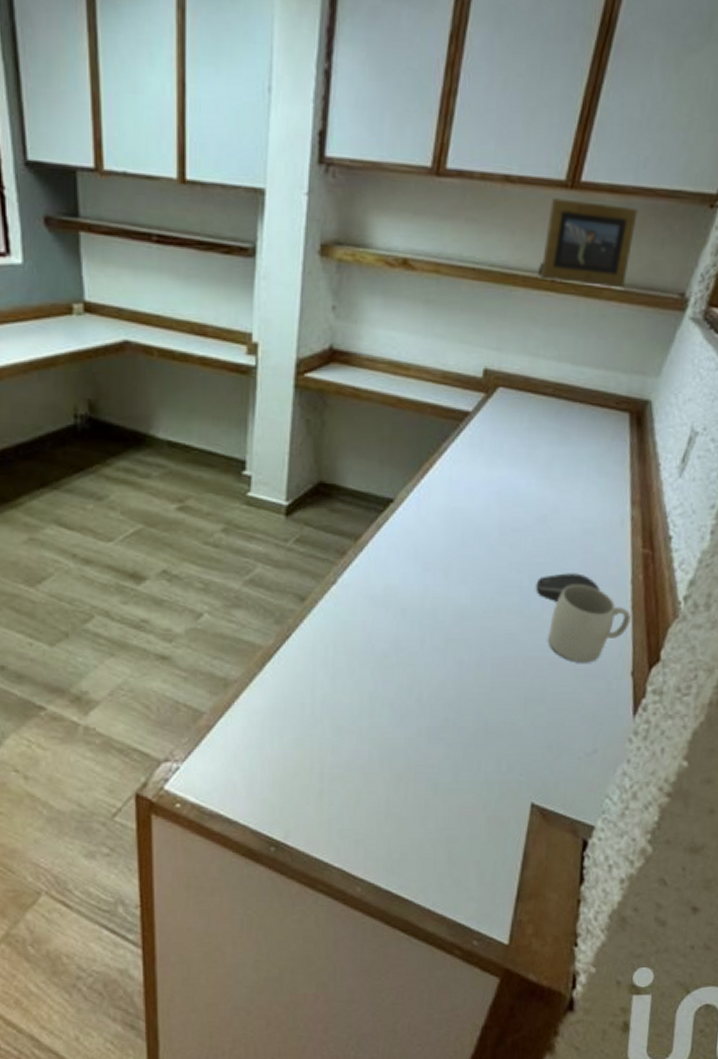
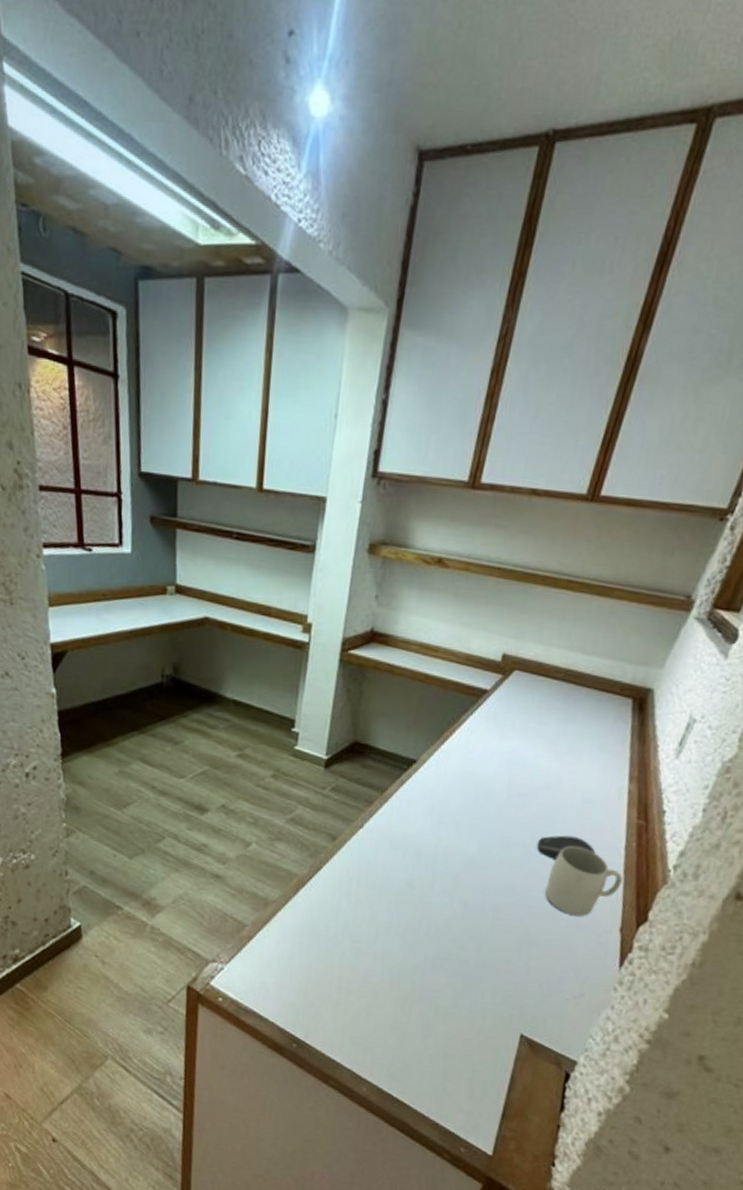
picture frame: present [538,198,638,287] -> none [556,509,652,588]

